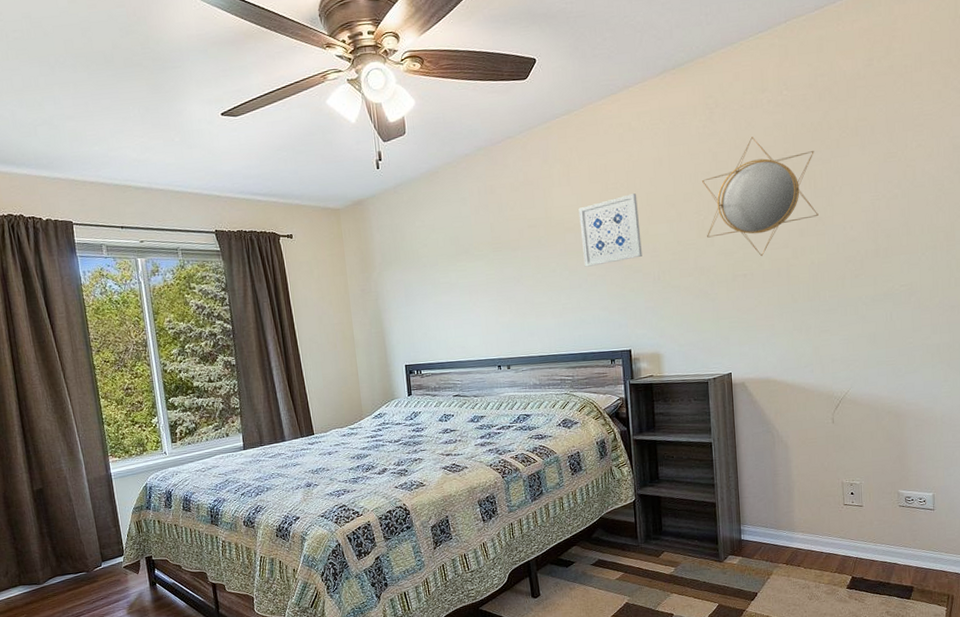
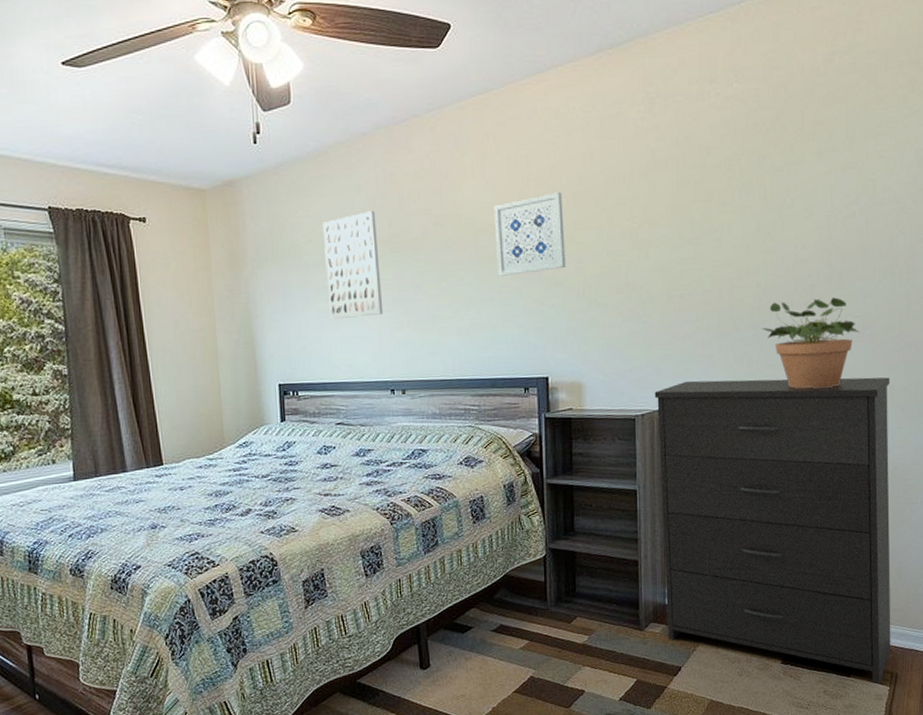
wall art: none [436,218,489,310] -> present [323,211,384,320]
home mirror: present [701,137,819,257] -> none [637,134,767,275]
dresser: none [724,337,946,606] -> present [654,377,891,685]
potted plant: none [817,270,906,351] -> present [761,297,860,389]

